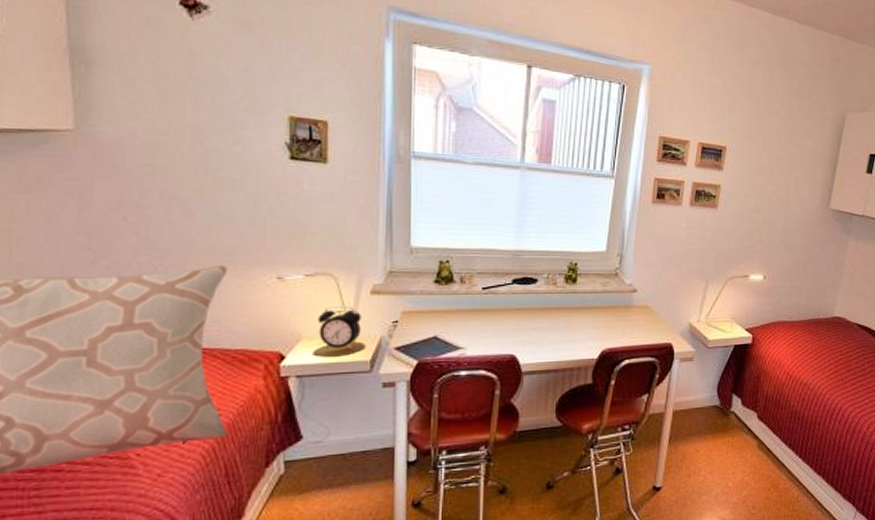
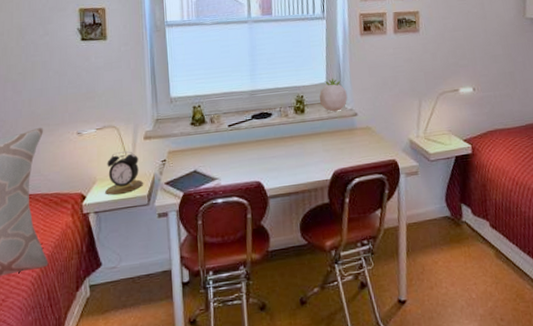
succulent plant: none [595,247,628,285] -> present [319,78,348,112]

